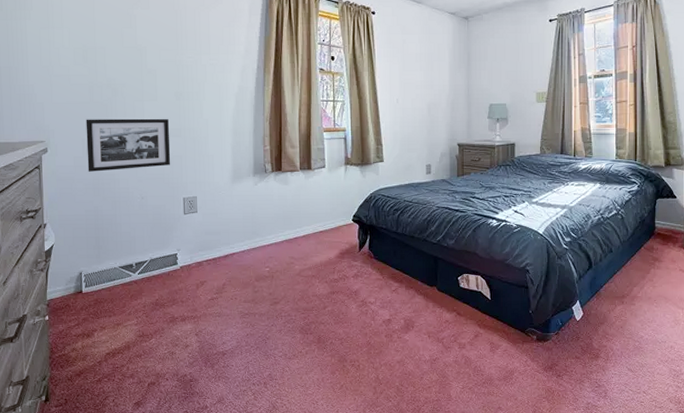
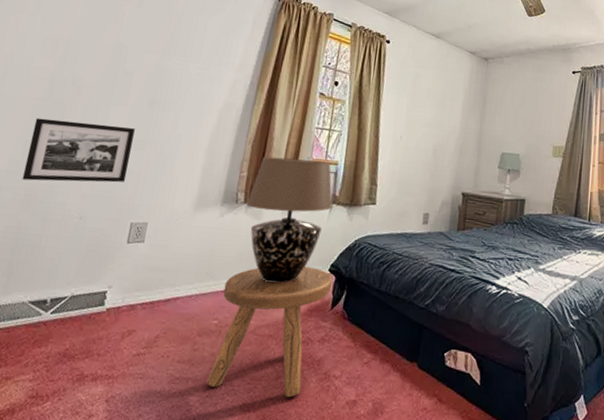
stool: none [269,219,356,322] -> present [206,267,332,398]
table lamp: none [274,130,347,235] -> present [246,156,333,284]

